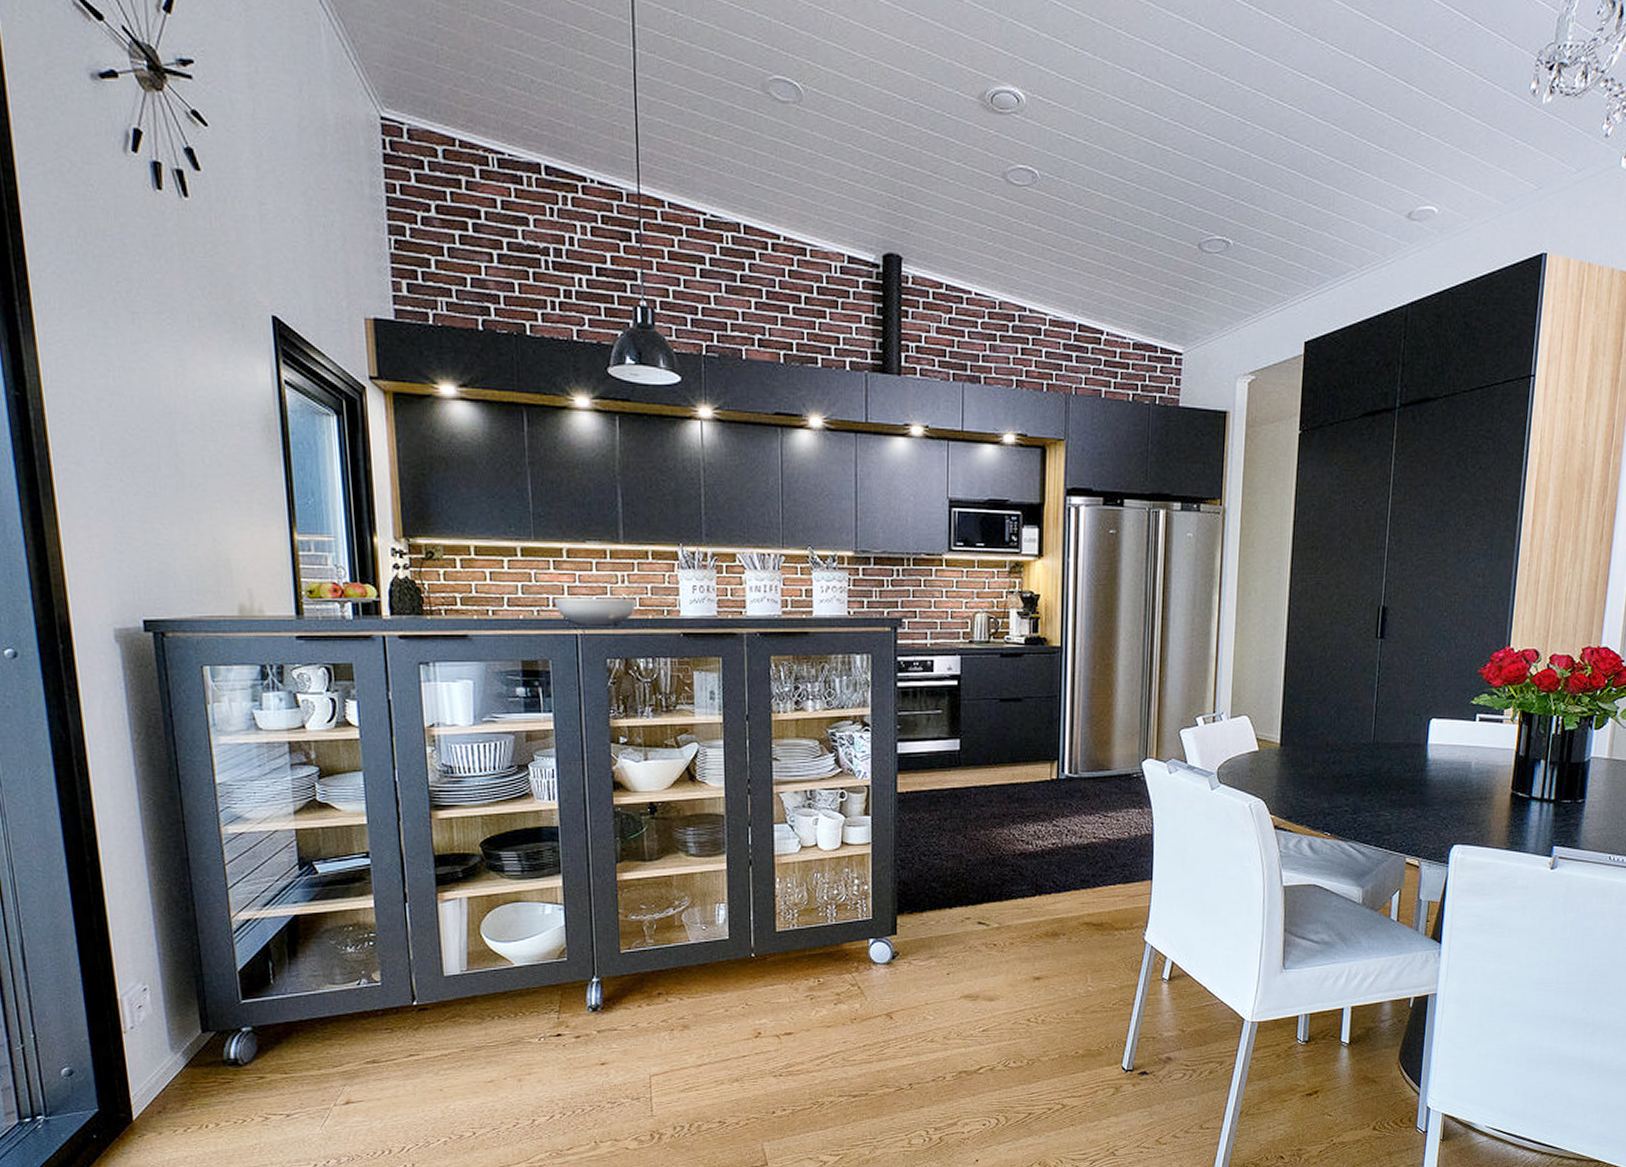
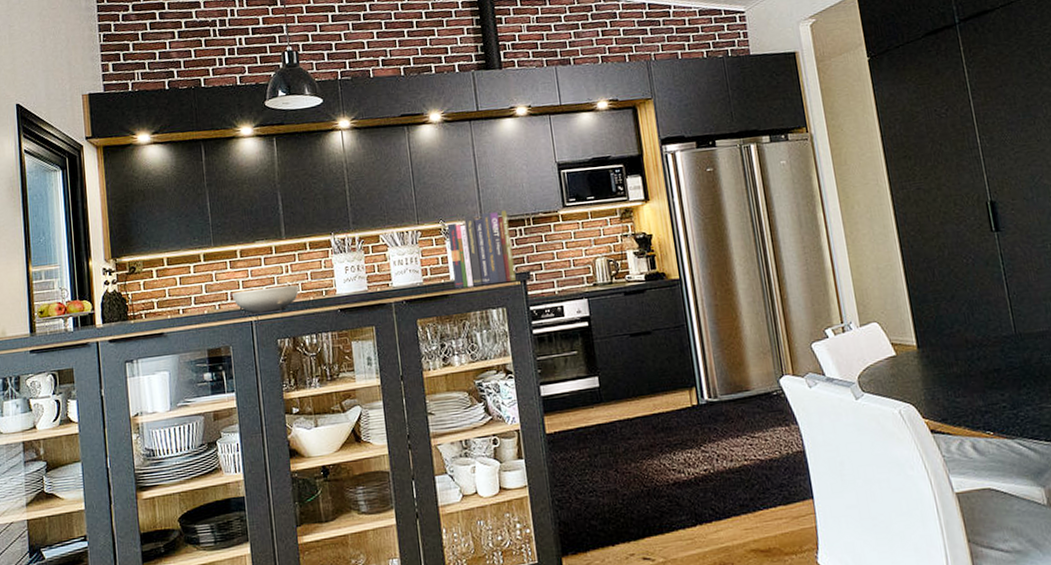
books: none [815,544,886,627] -> present [447,210,516,289]

